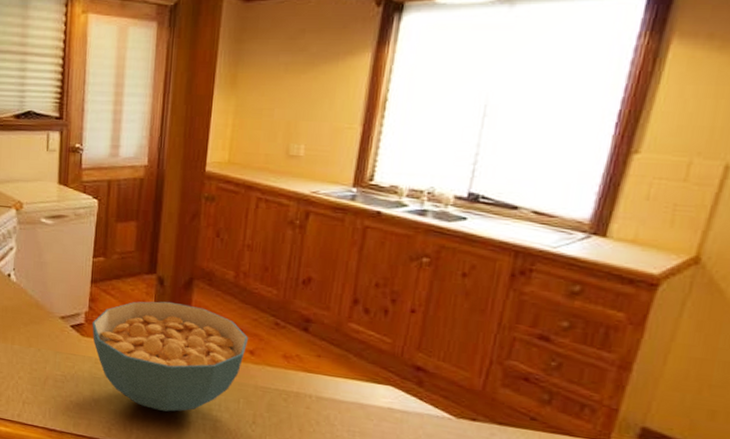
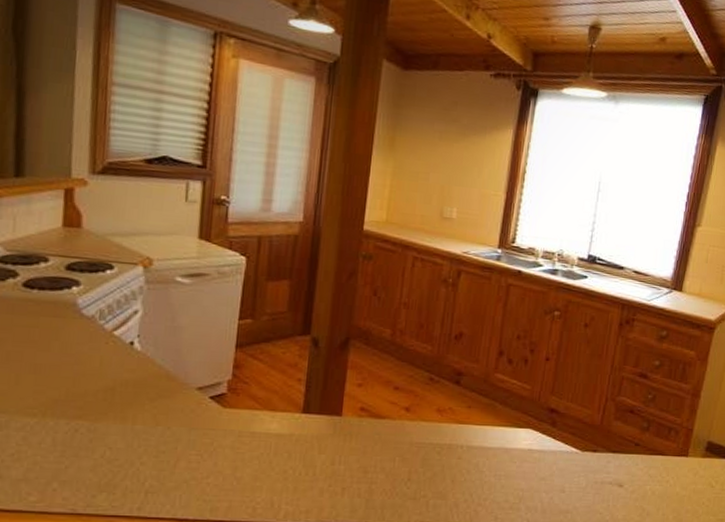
cereal bowl: present [92,301,248,412] -> none [236,363,404,481]

